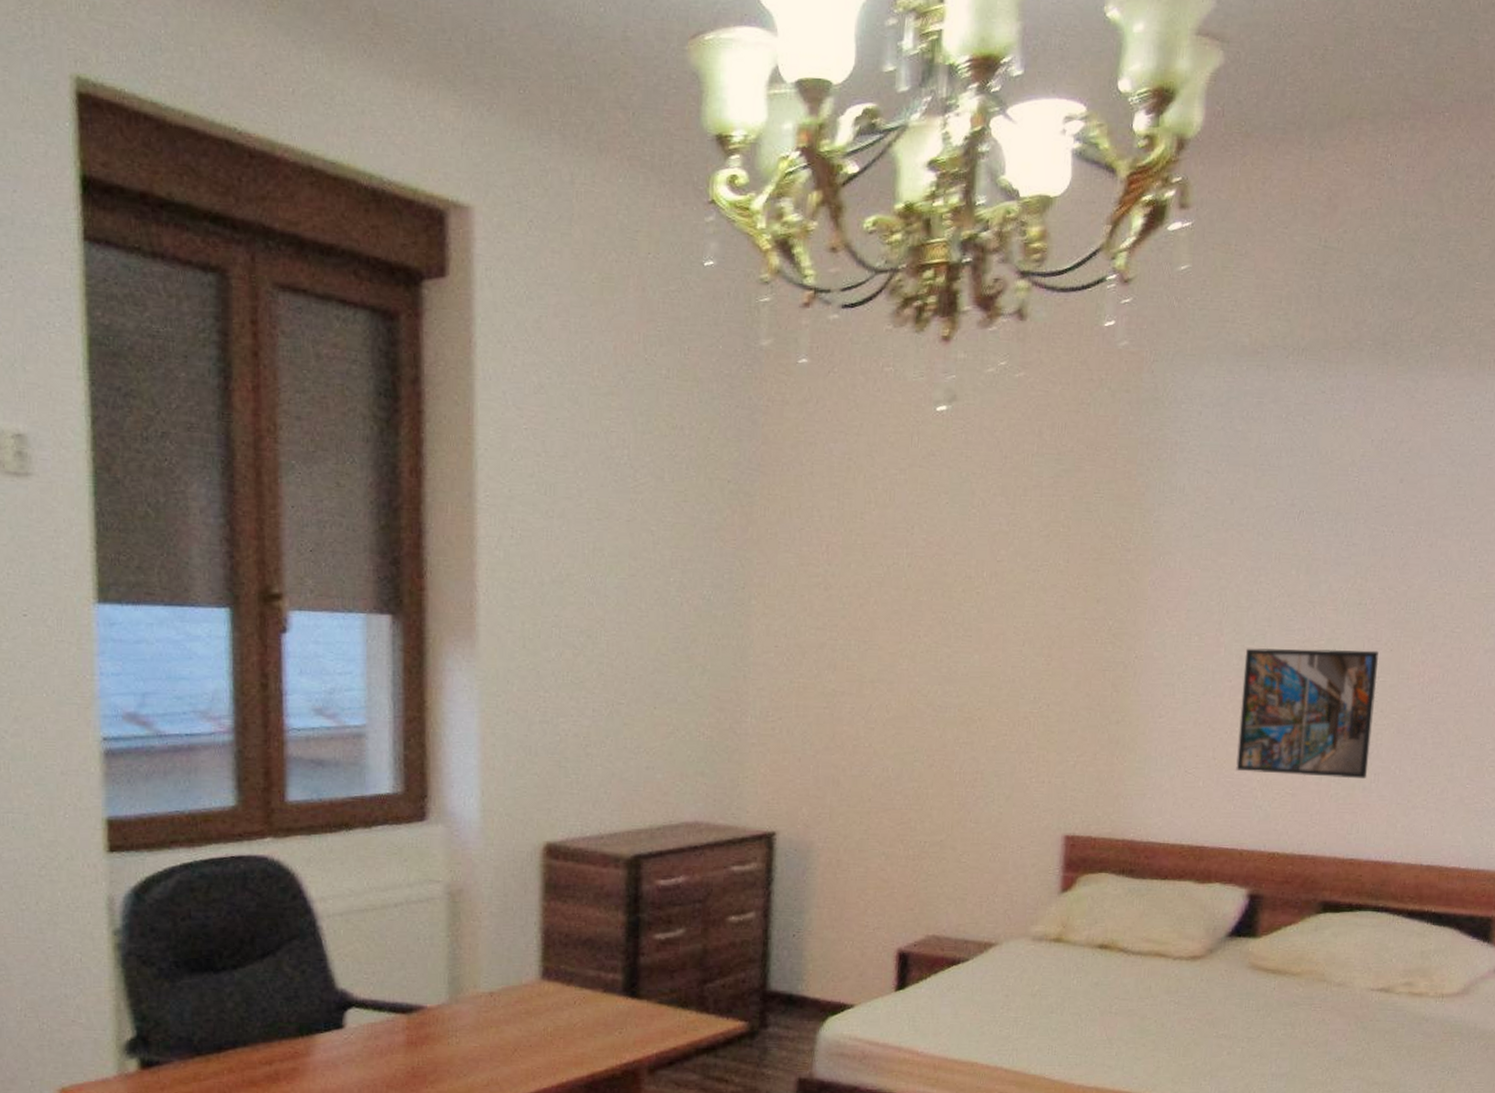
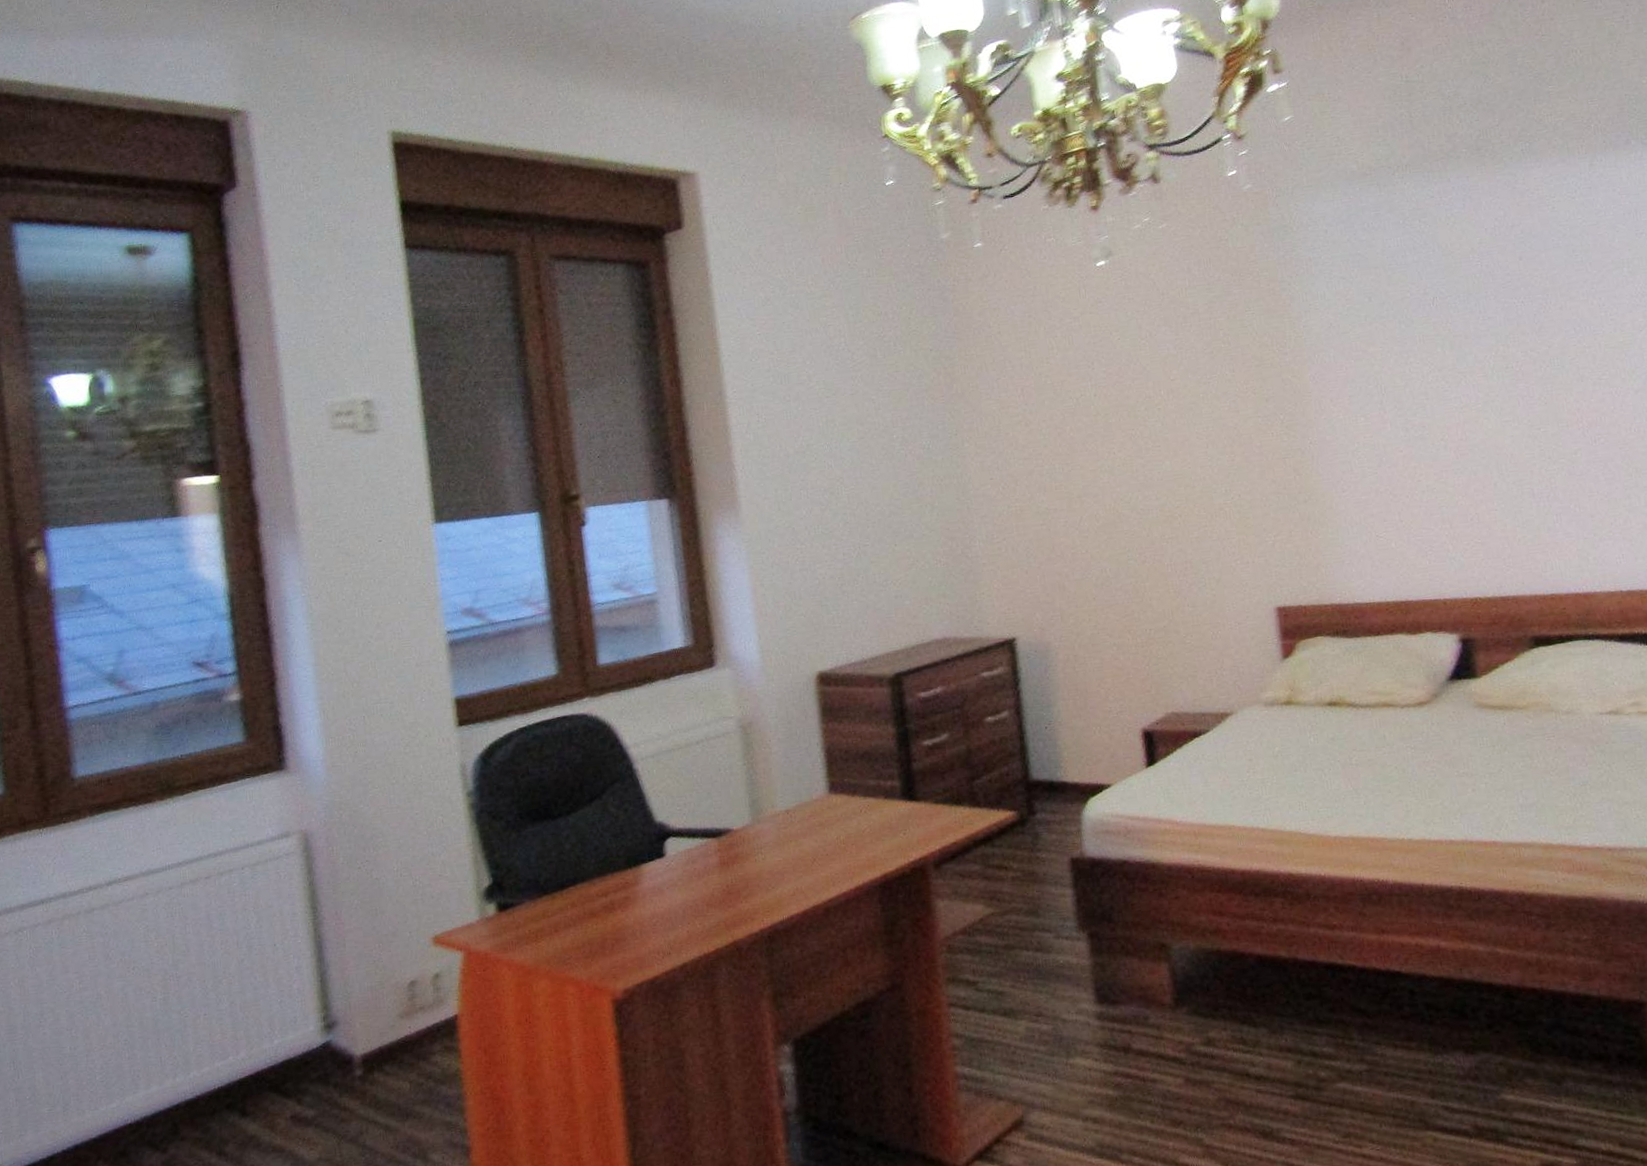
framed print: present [1236,648,1379,779] -> none [1409,406,1550,529]

